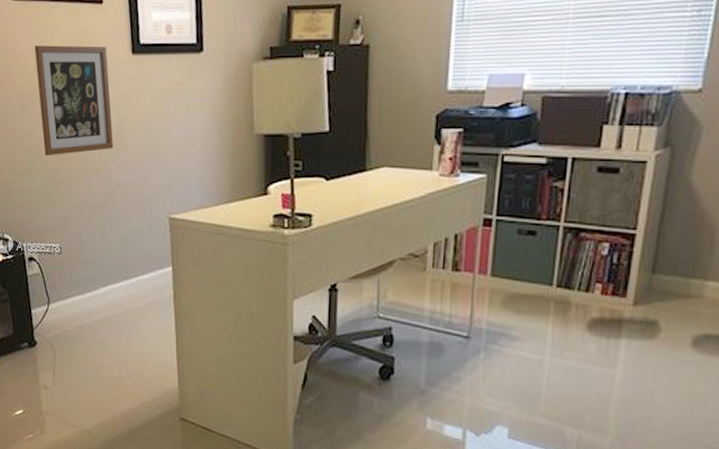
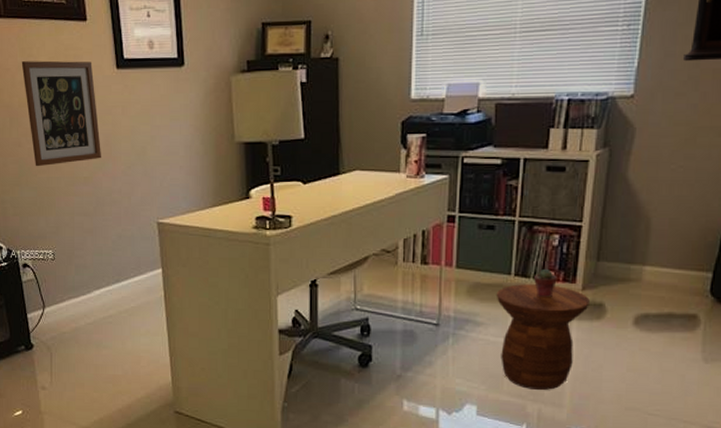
side table: none [534,296,642,415] -> present [496,284,590,390]
potted succulent: none [579,280,605,313] -> present [534,268,557,298]

